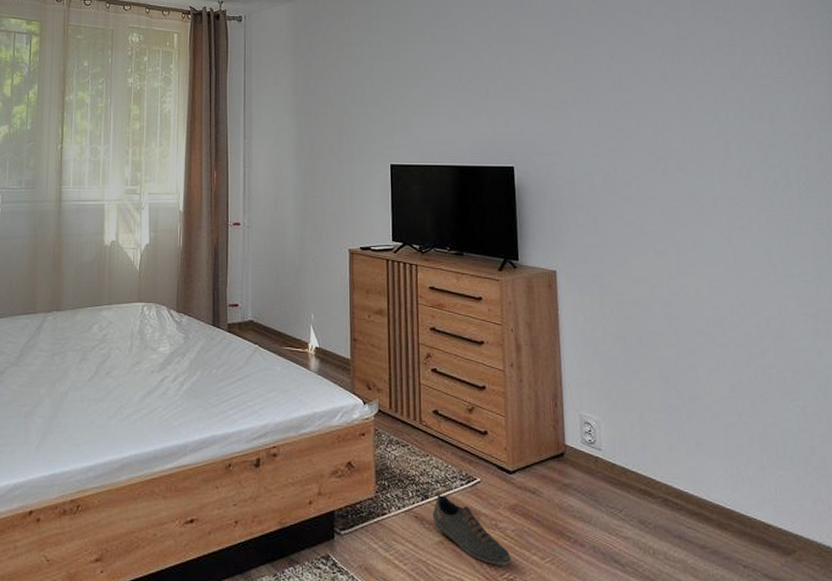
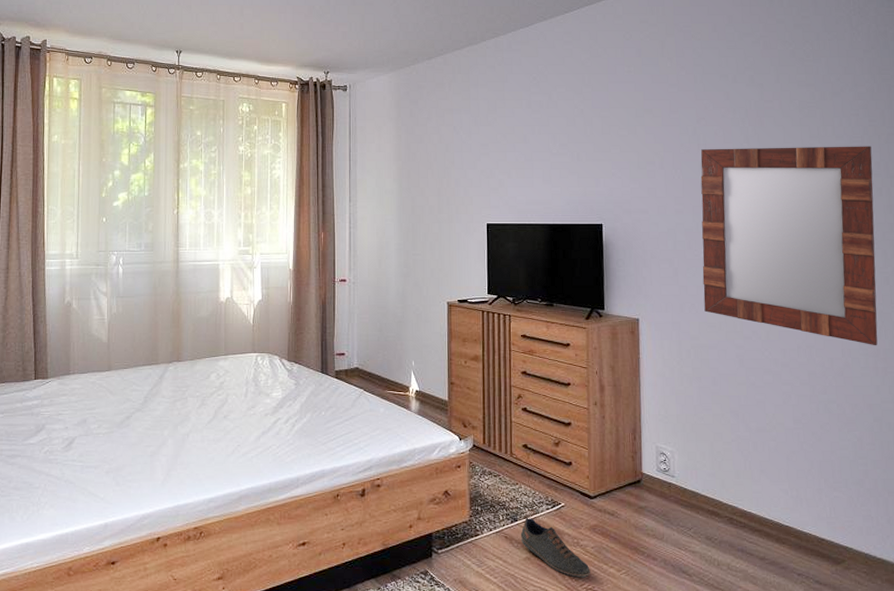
home mirror: none [616,86,817,305] -> present [700,146,878,346]

